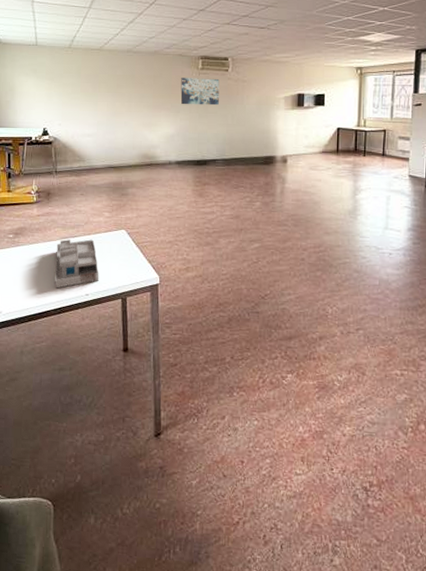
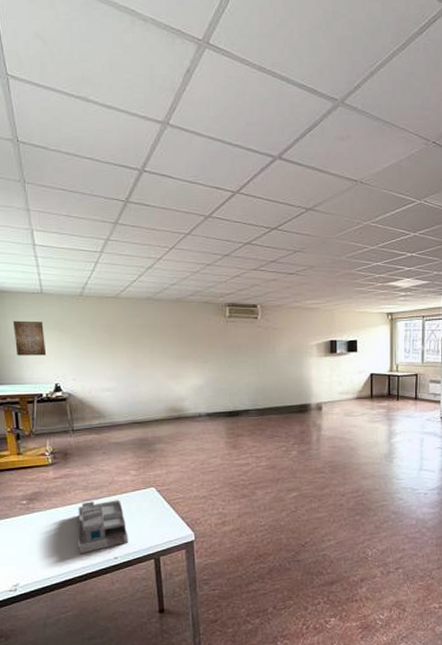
wall art: none [11,70,38,102] -> present [13,320,47,356]
wall art: present [180,78,220,106] -> none [208,326,249,355]

